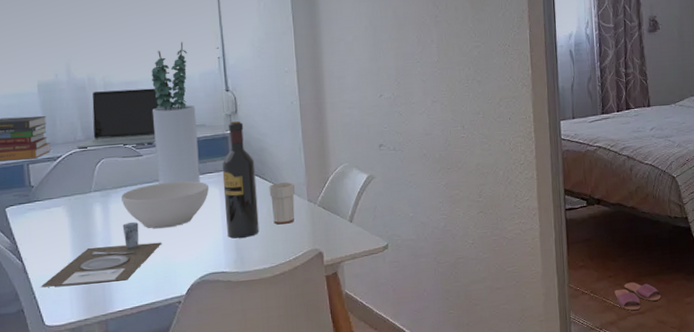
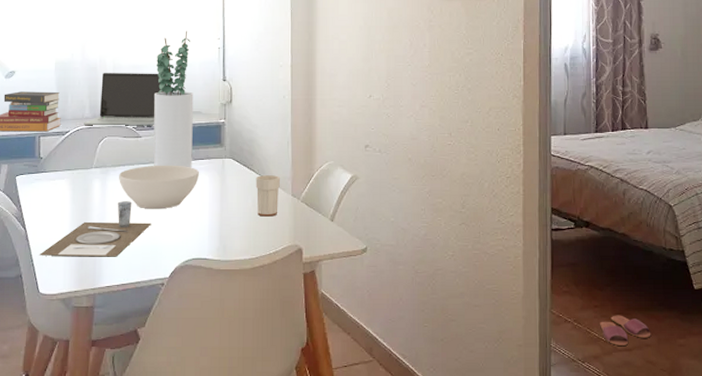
wine bottle: present [222,121,260,239] -> none [212,111,244,226]

